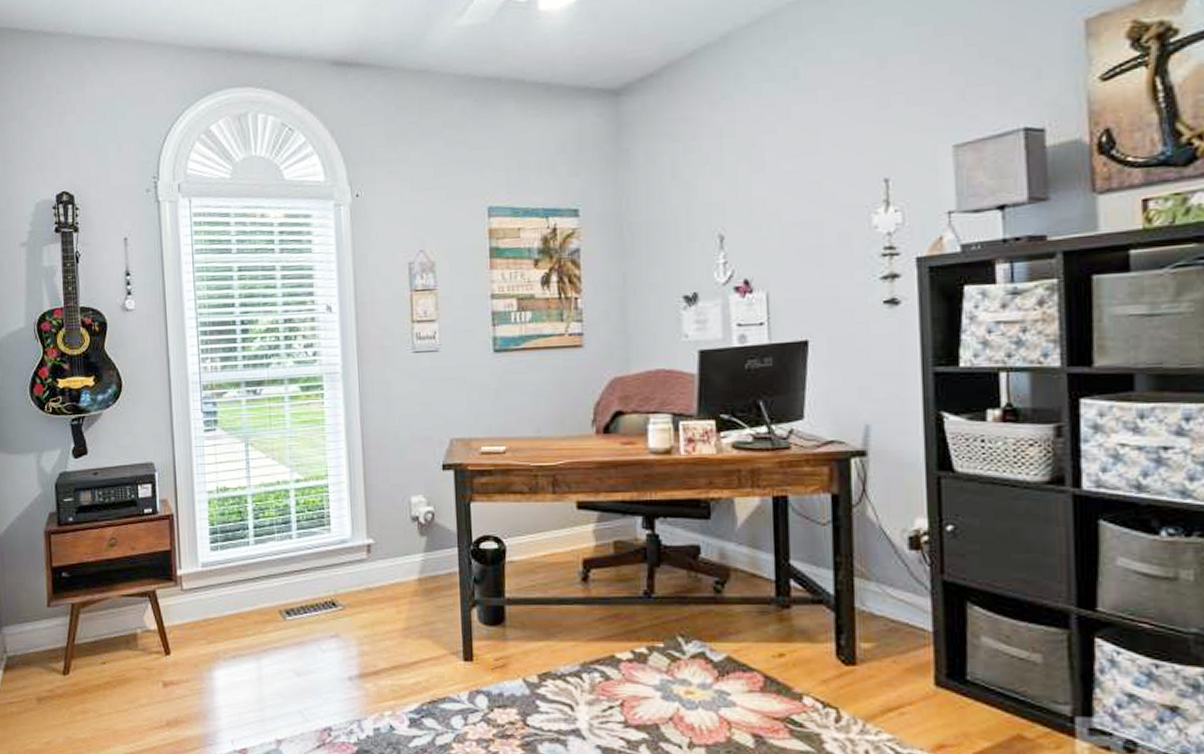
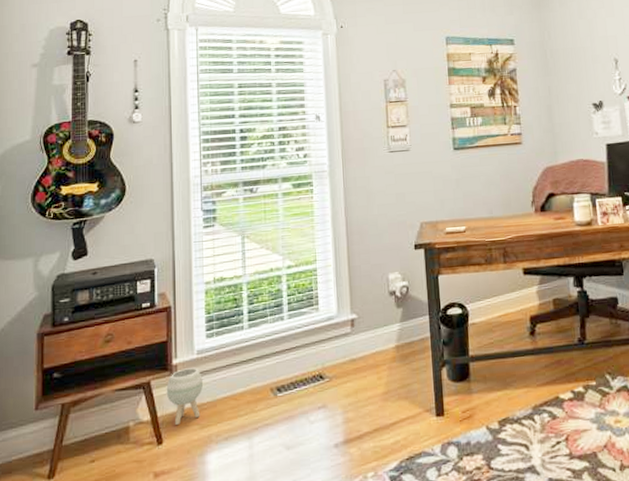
planter: none [171,580,208,638] -> present [166,367,203,426]

